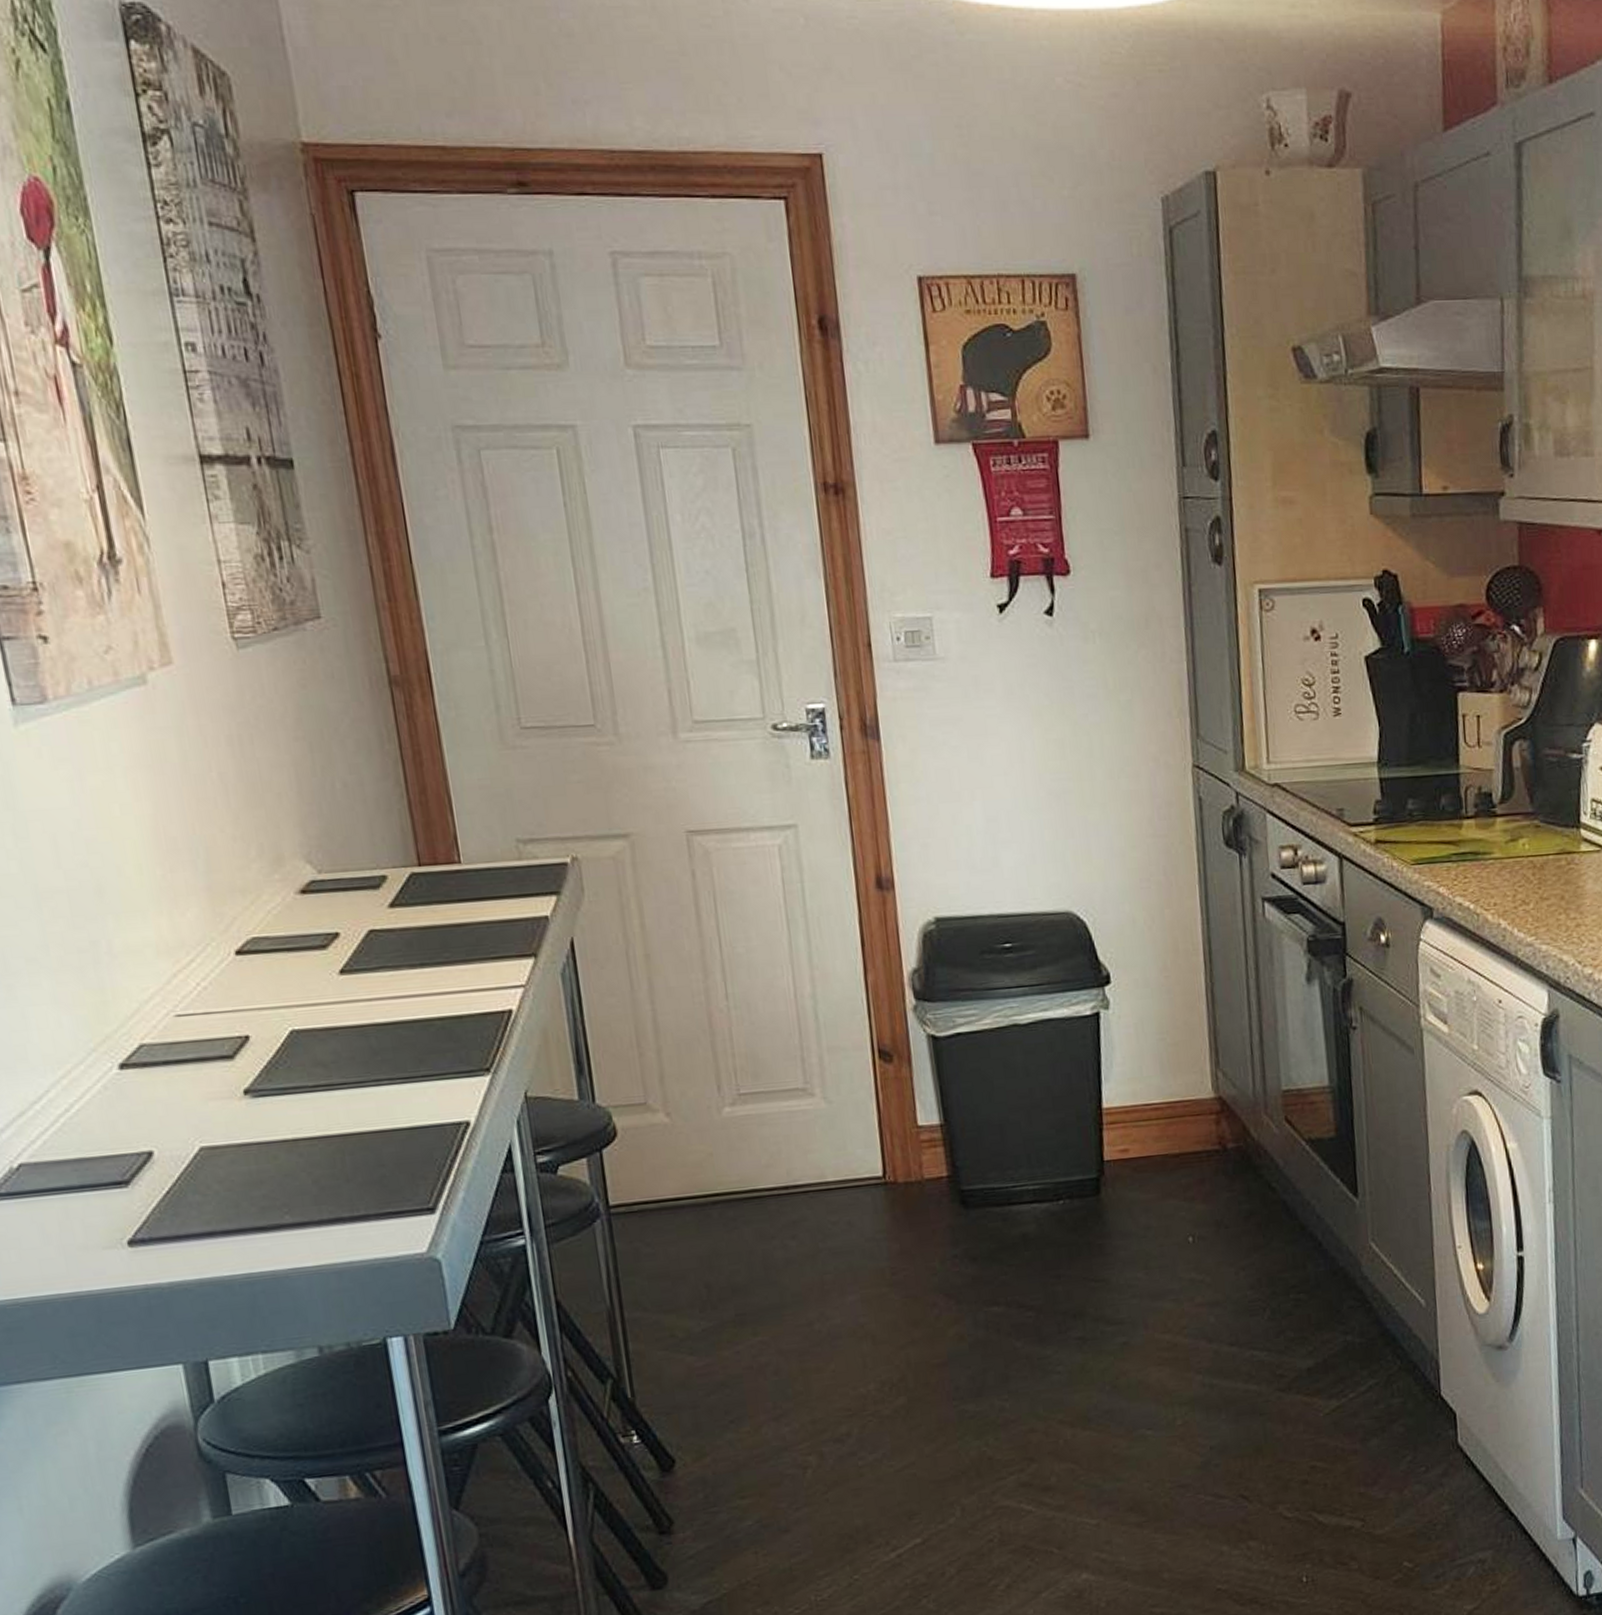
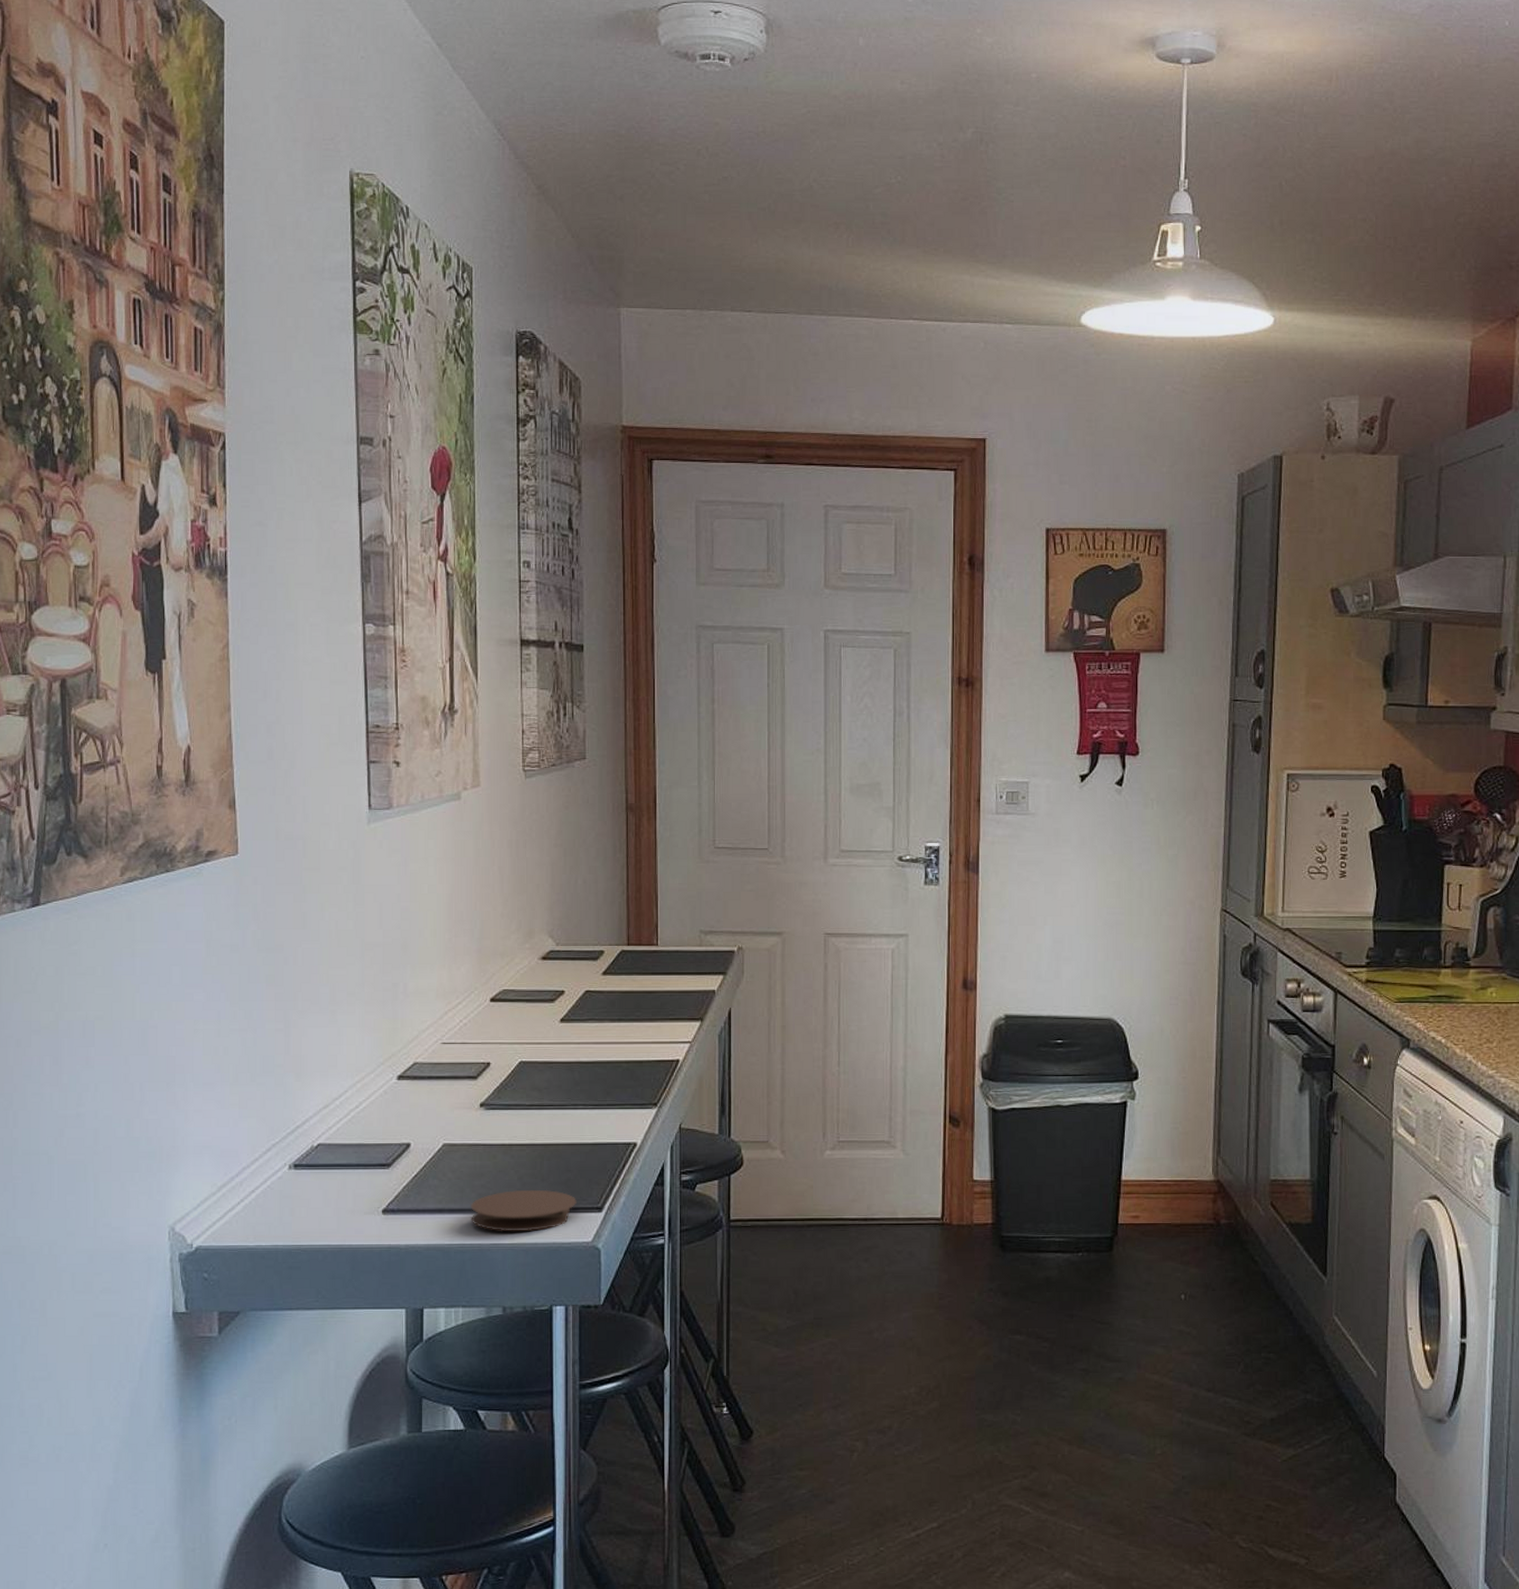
coaster: none [252,1192,399,1252] -> present [471,1189,577,1232]

